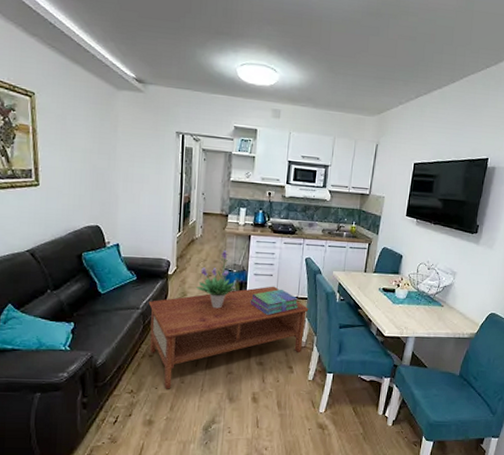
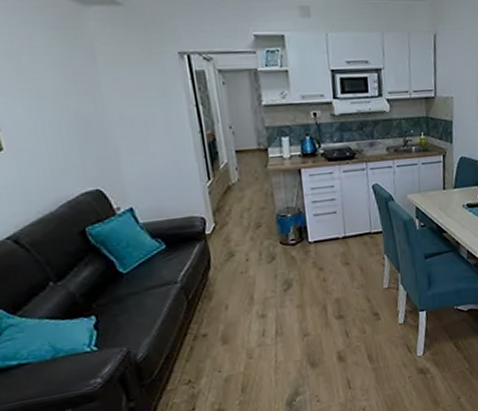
coffee table: present [148,286,309,389] -> none [187,224,387,370]
potted plant: present [196,250,240,309] -> none [244,192,299,265]
stack of books: present [250,289,299,316] -> none [314,226,374,261]

